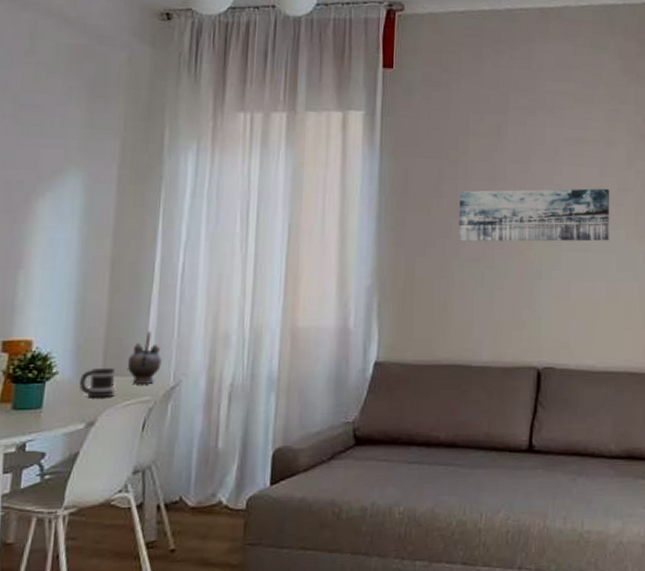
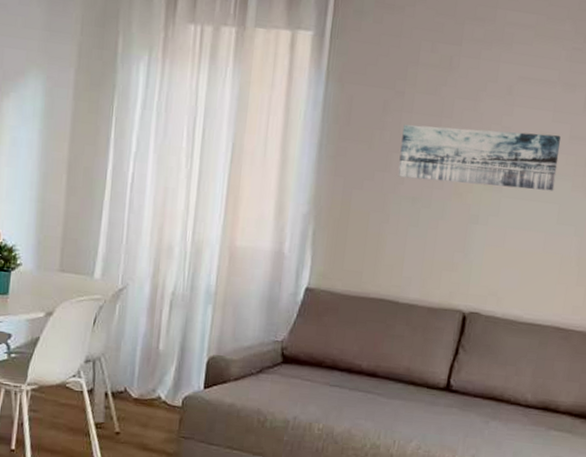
mug: present [79,367,116,398] -> none [40,264,71,292]
teapot: present [127,331,162,384] -> none [81,235,112,284]

